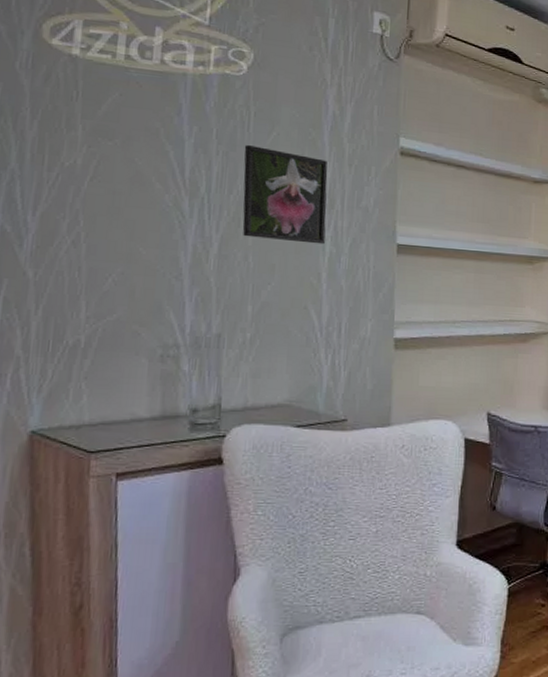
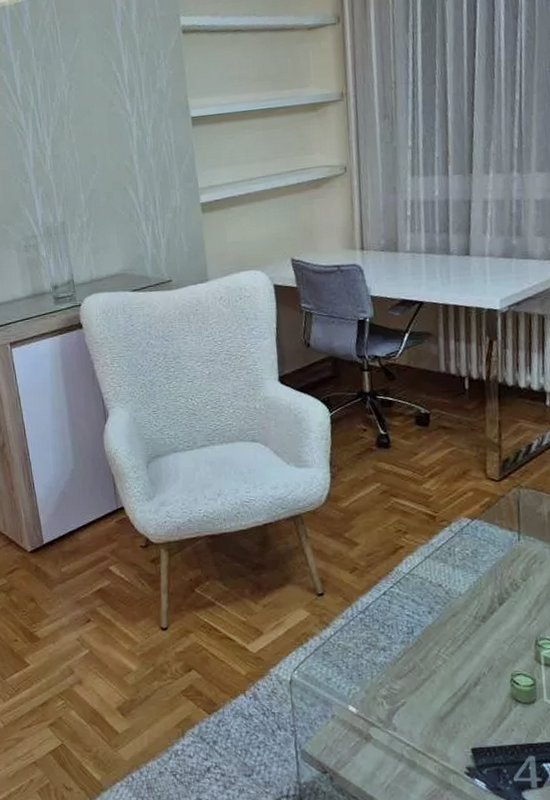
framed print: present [242,144,328,245] -> none [57,54,132,136]

